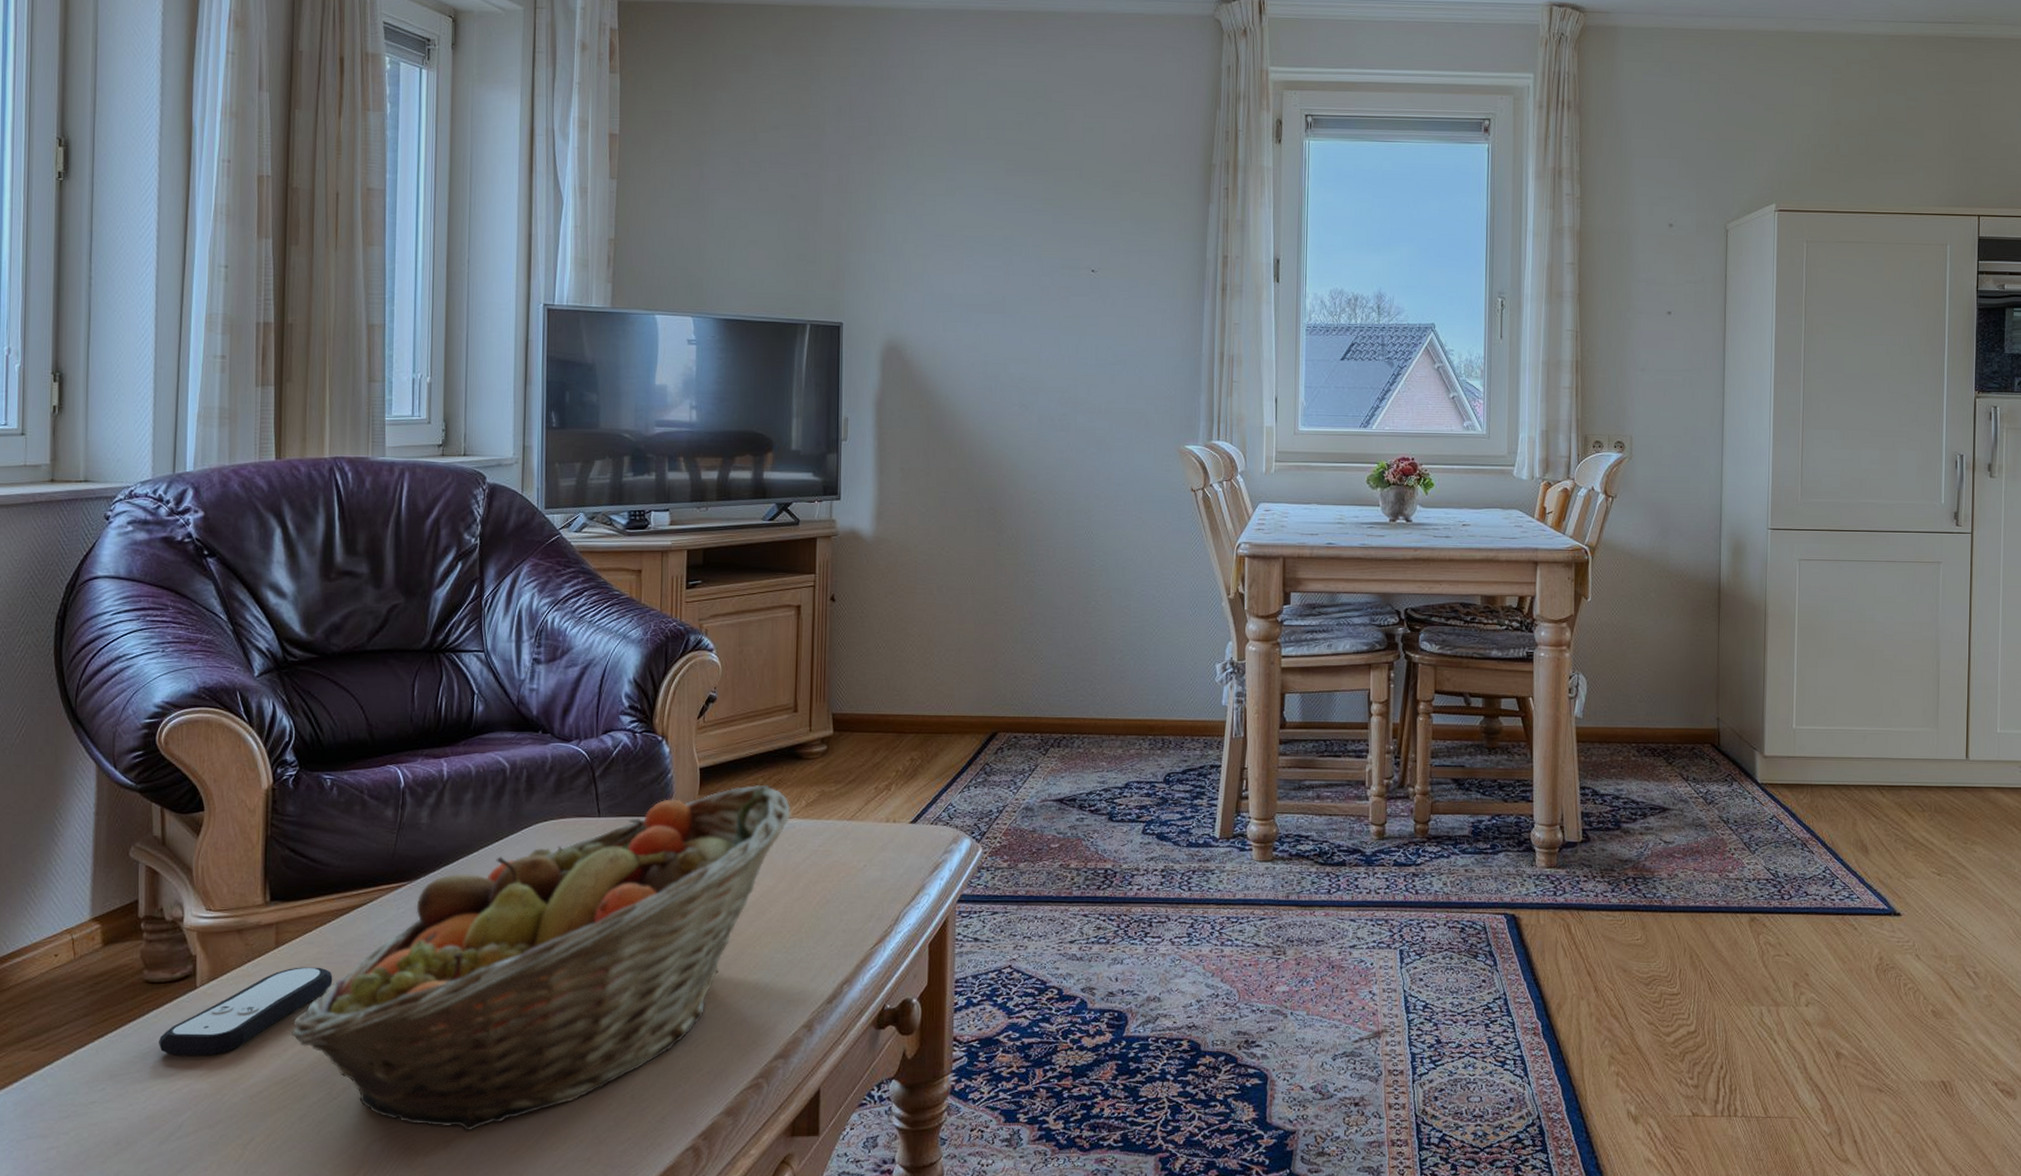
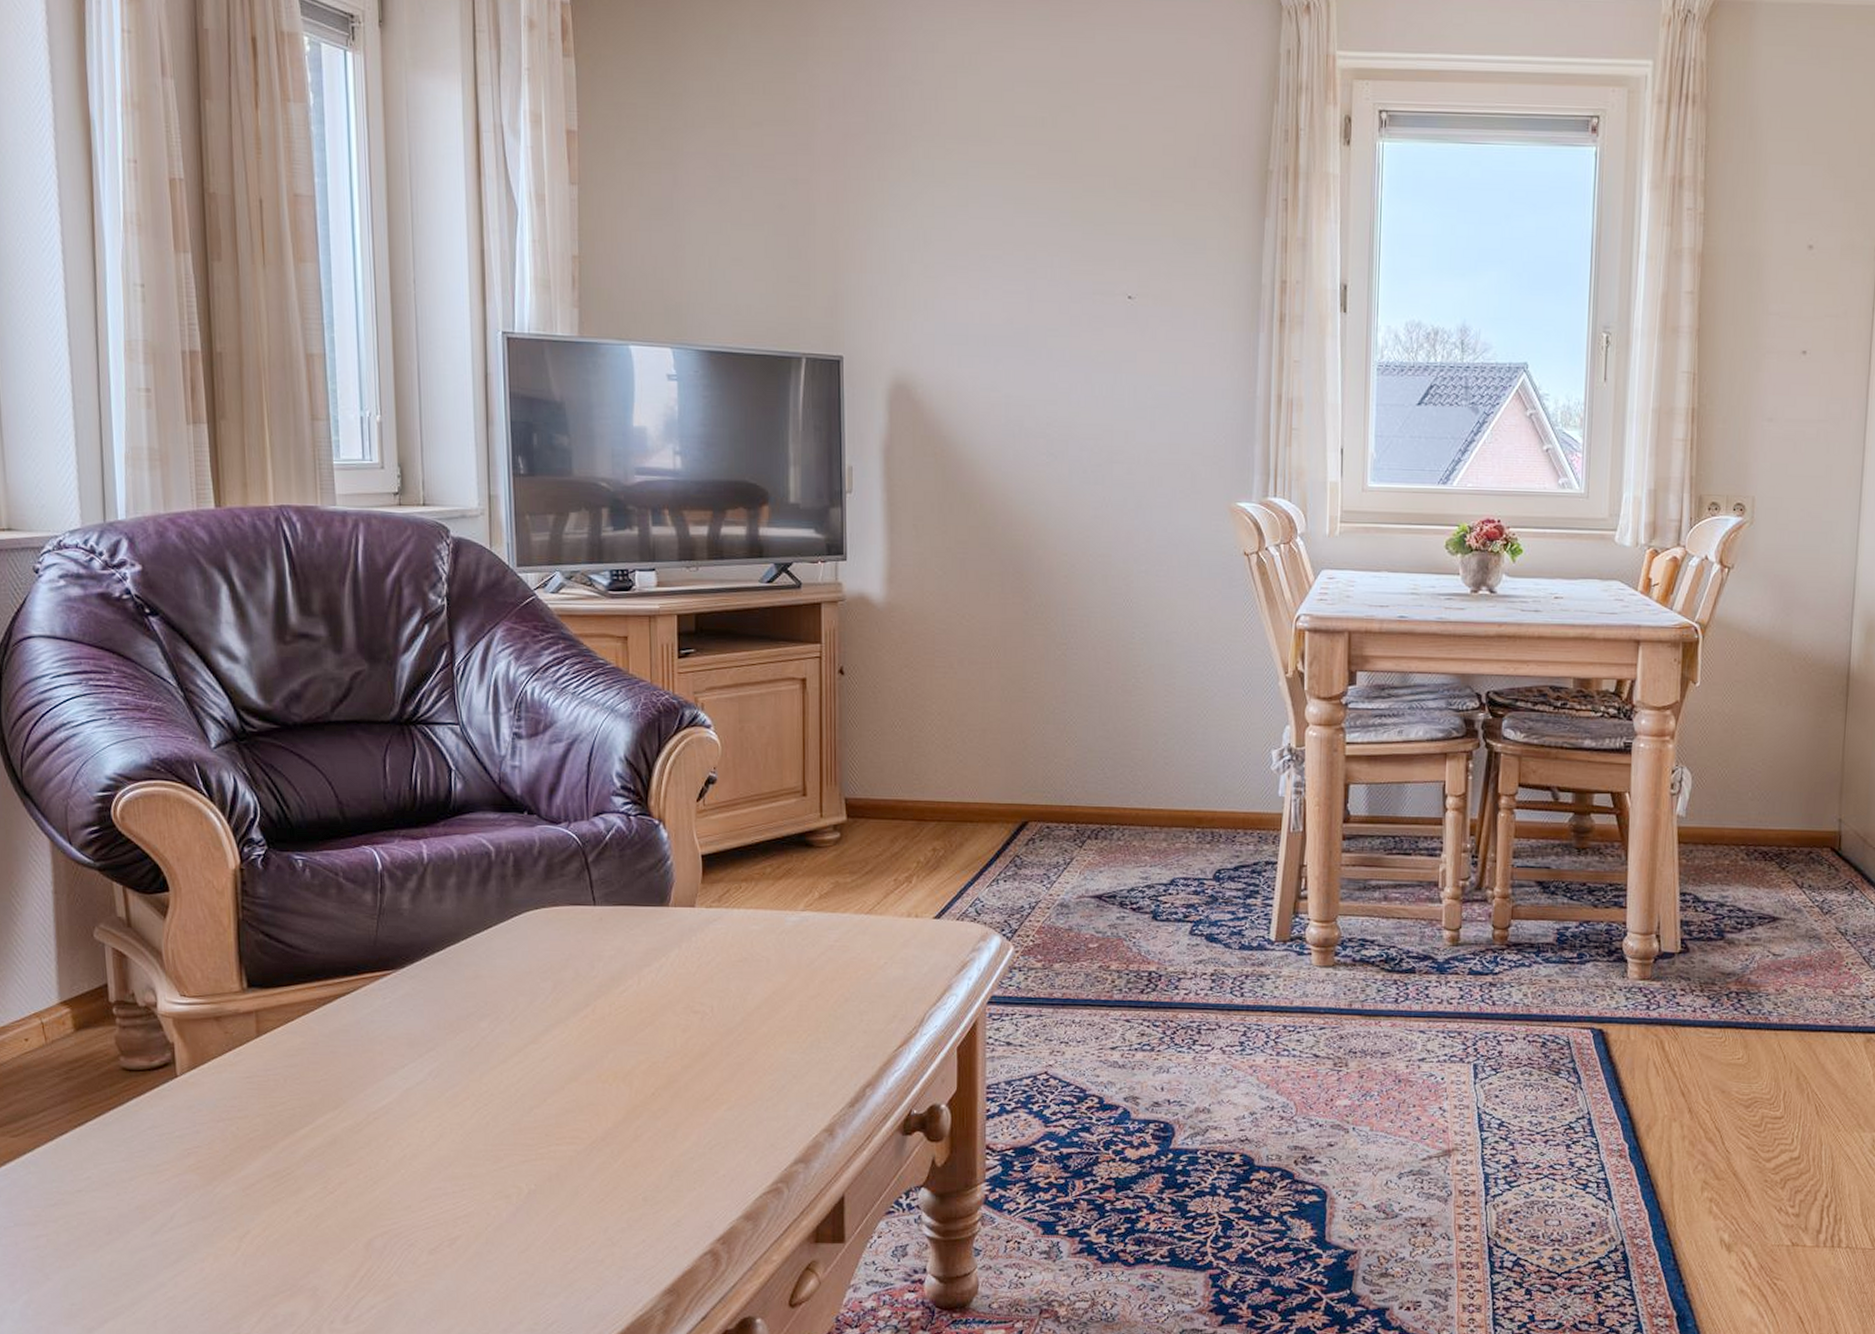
remote control: present [158,967,333,1056] -> none [141,1057,320,1146]
fruit basket: present [291,784,791,1131] -> none [281,874,804,1230]

